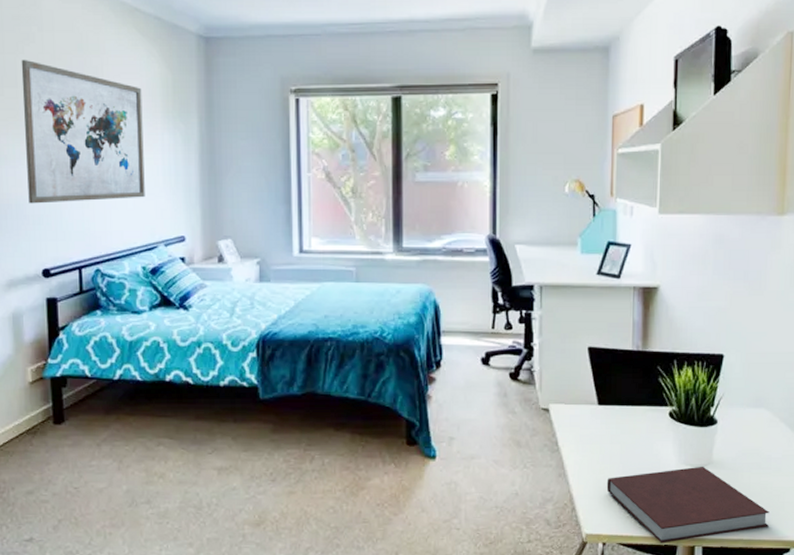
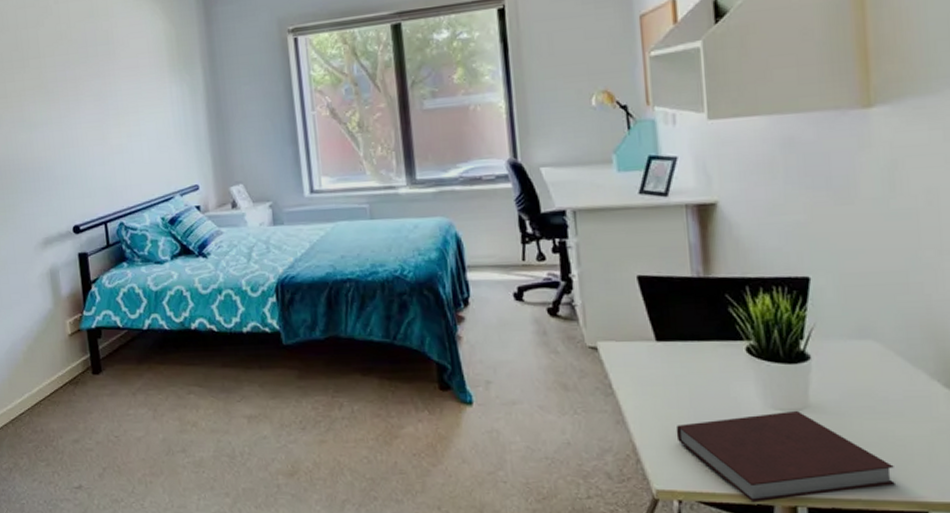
wall art: present [21,59,145,204] -> none [42,31,159,165]

